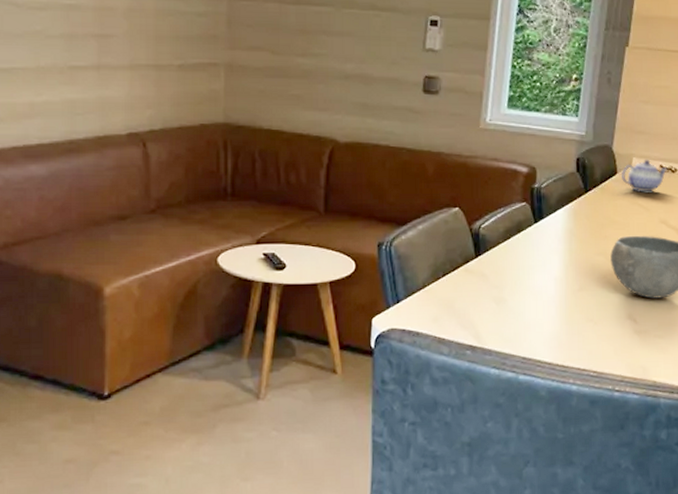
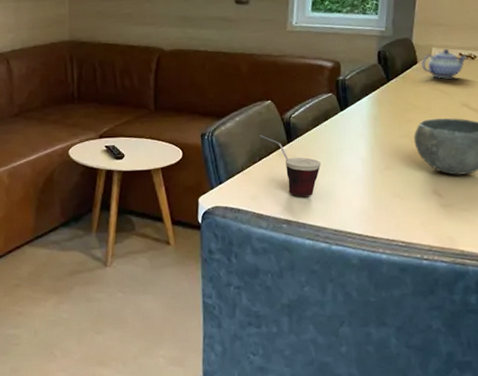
cup: none [444,247,511,319] -> present [259,135,321,197]

